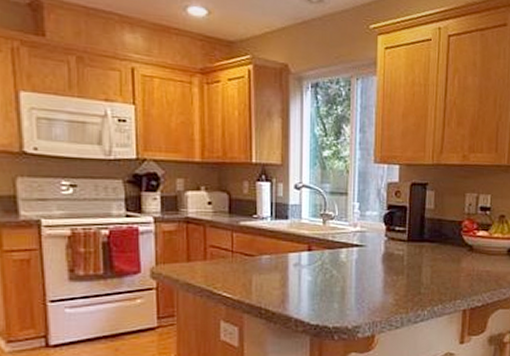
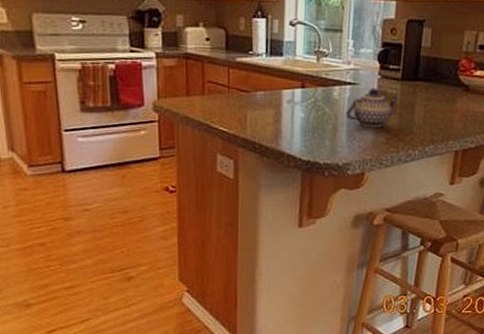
teapot: none [353,249,406,289] -> present [345,88,399,128]

